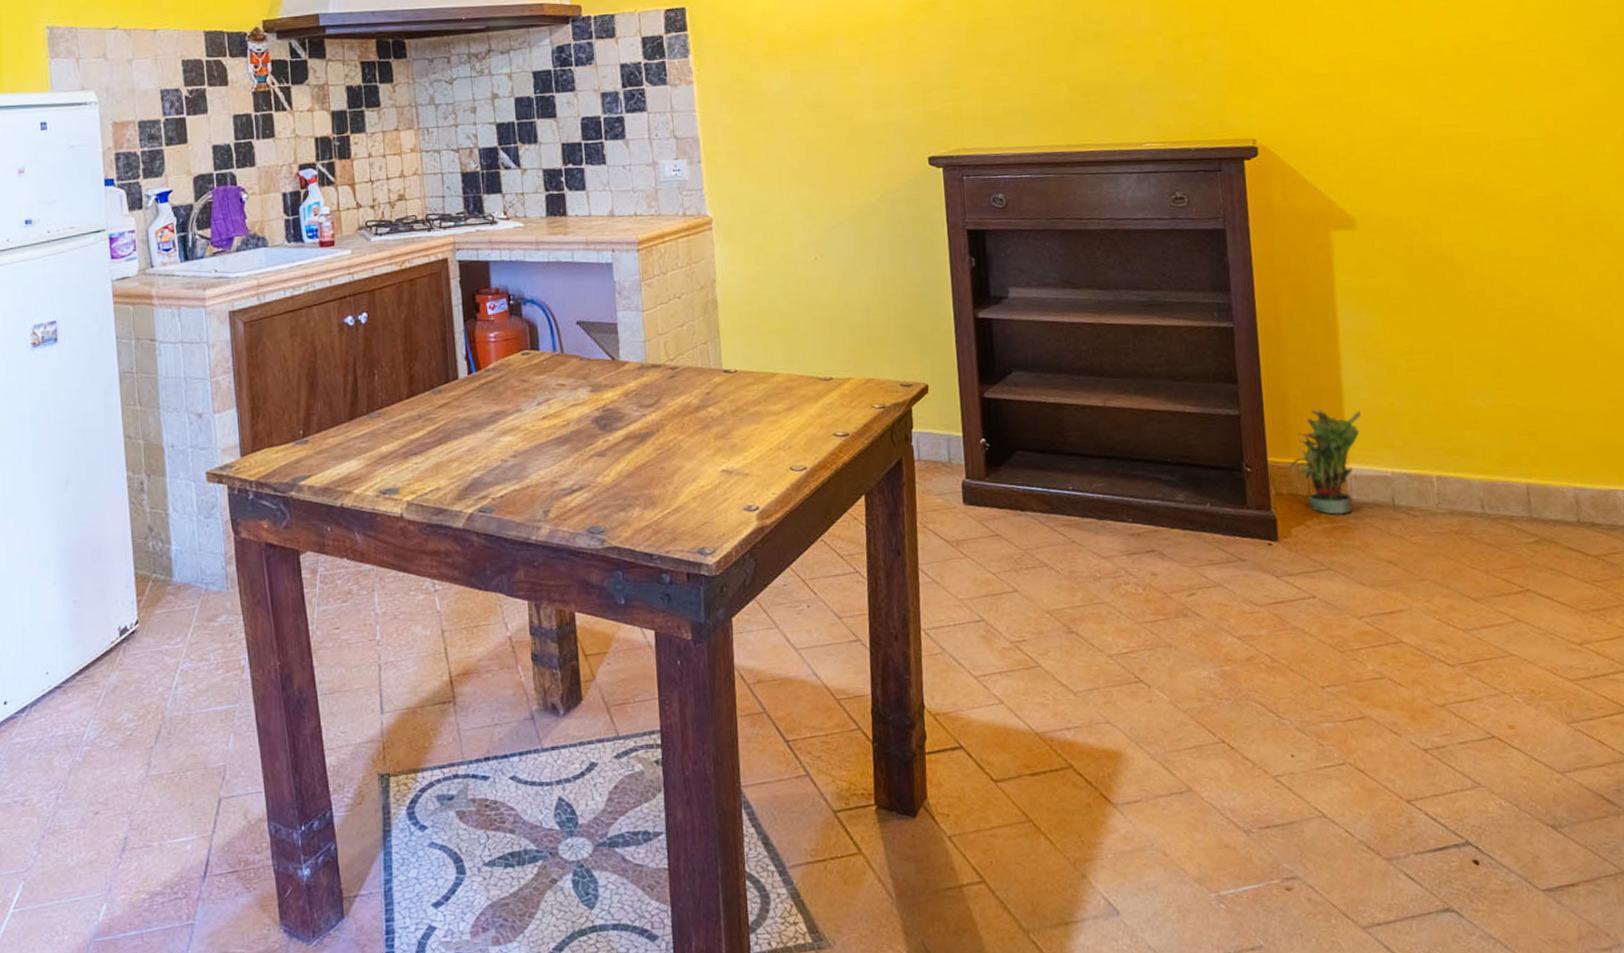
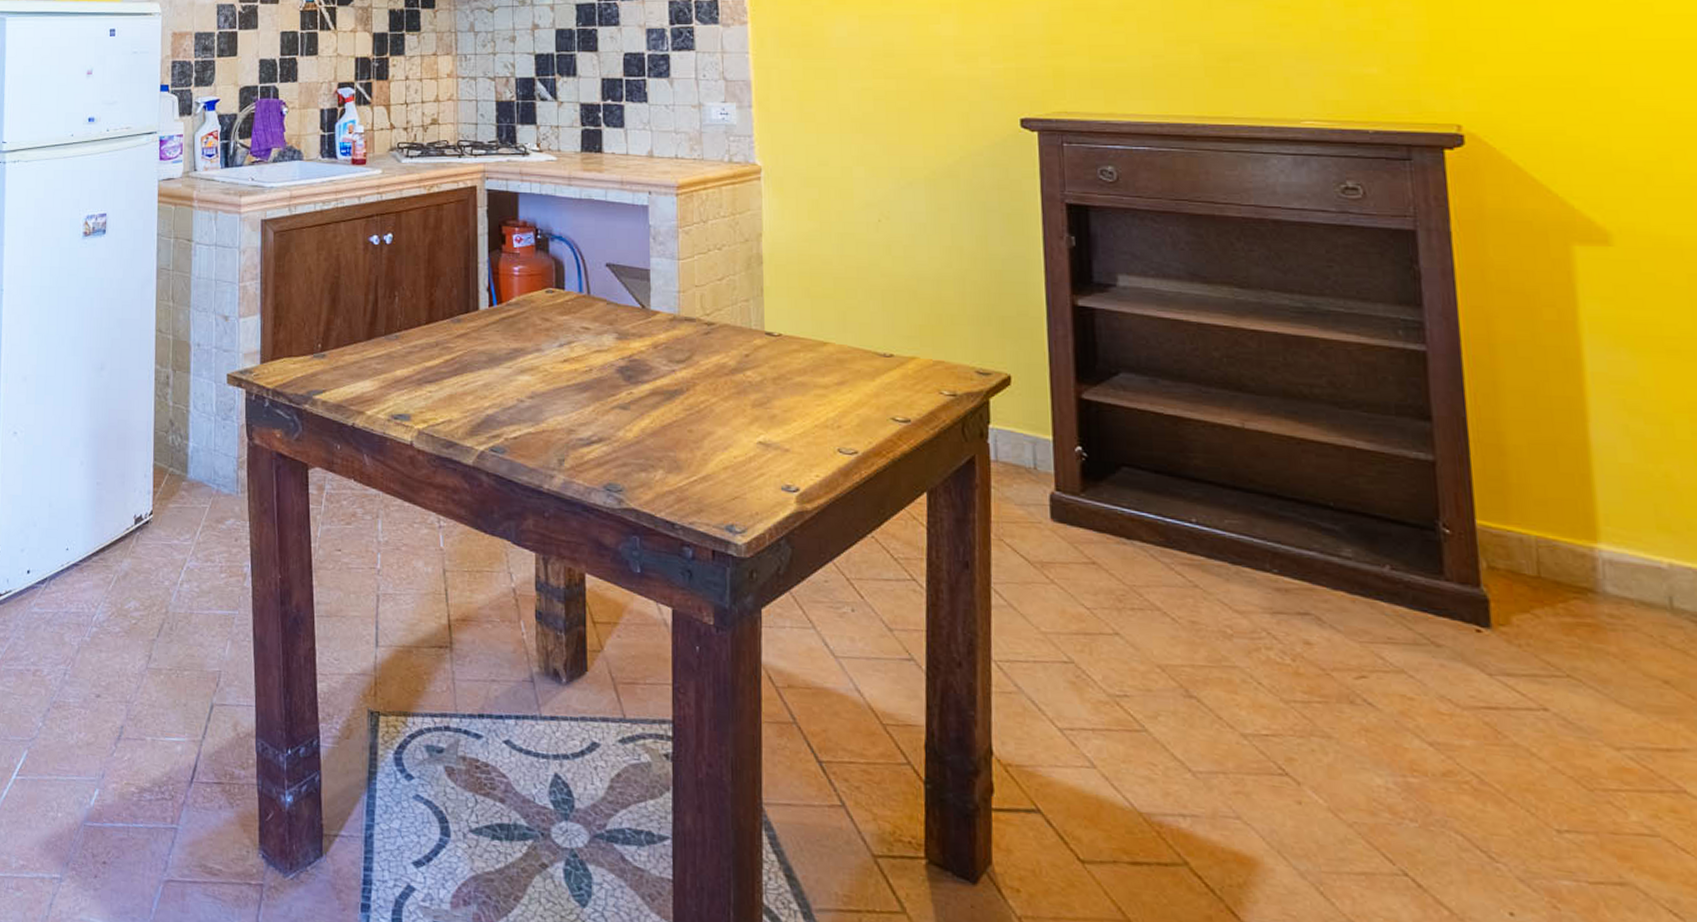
potted plant: present [1286,409,1361,515] -> none [1504,467,1619,608]

